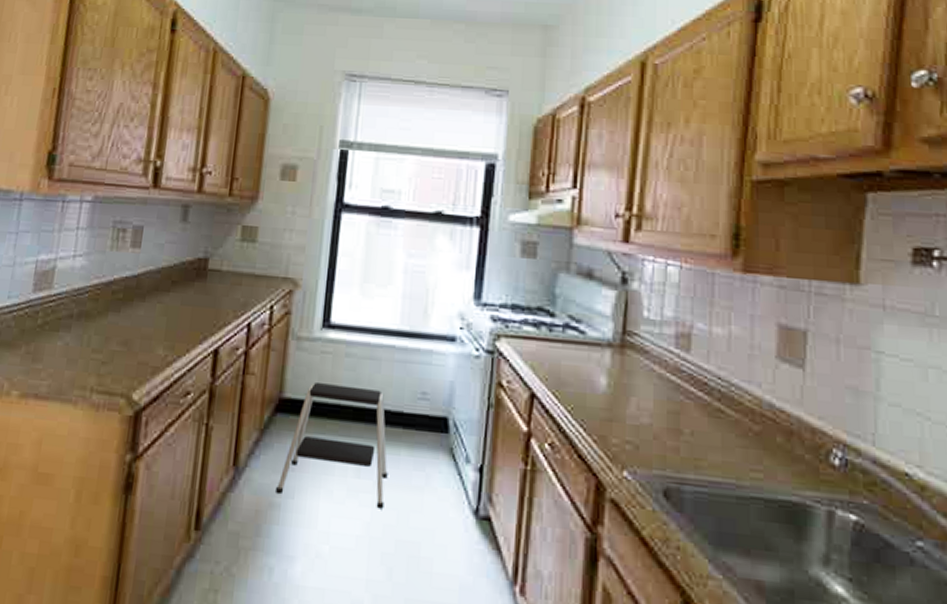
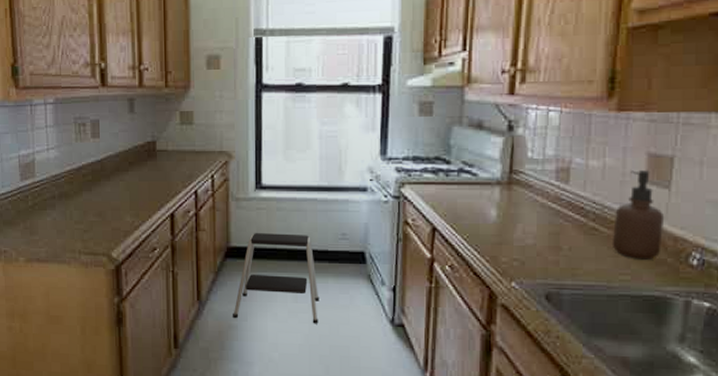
soap dispenser: none [740,343,800,454] -> present [612,170,665,260]

